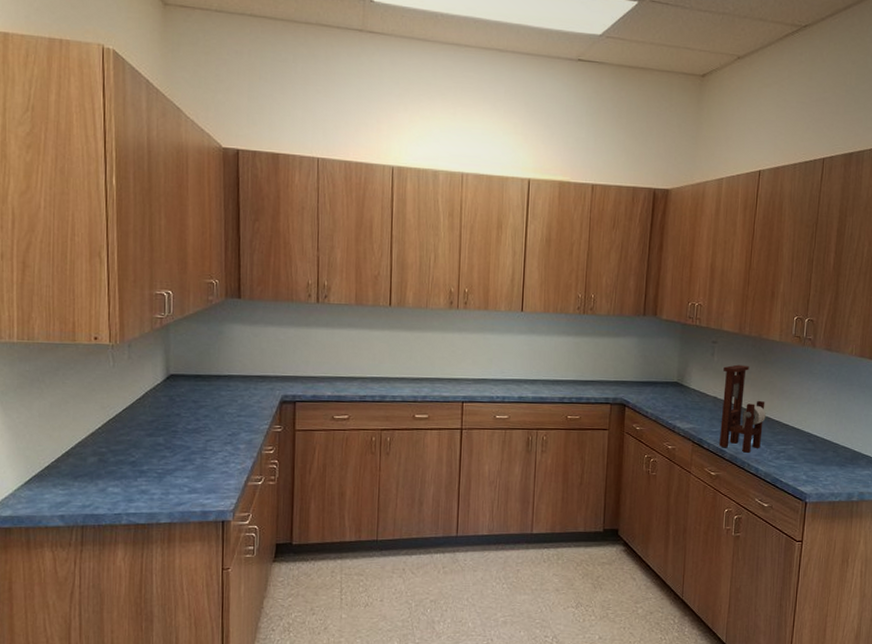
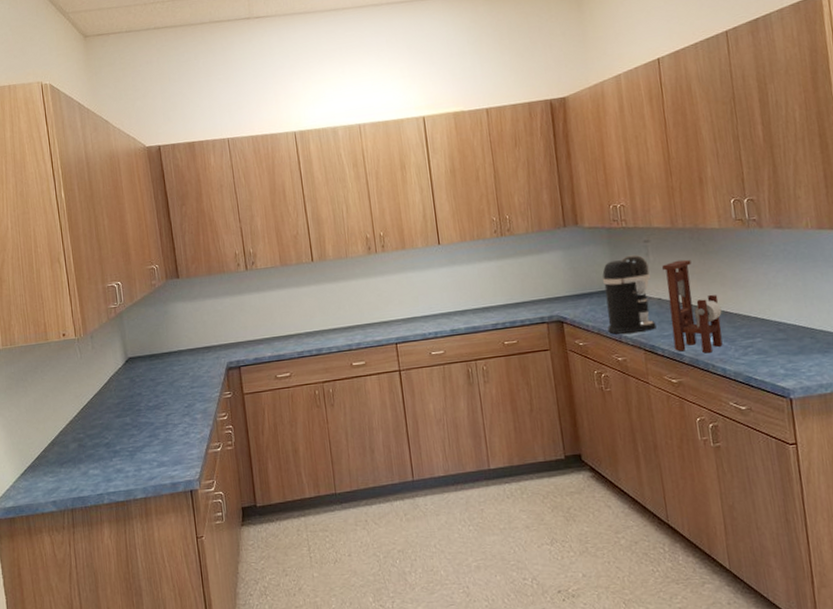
coffee maker: none [664,352,712,425] -> present [602,254,656,334]

